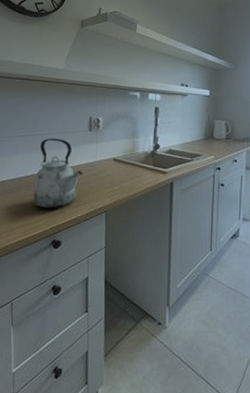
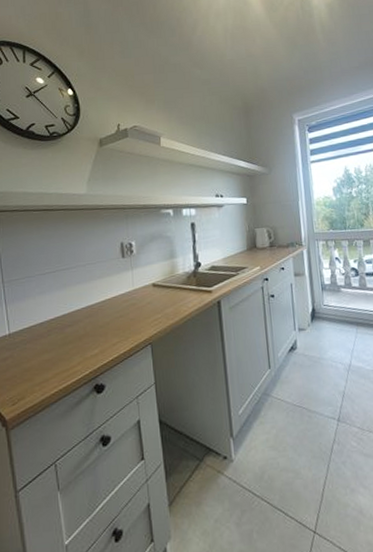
kettle: present [33,138,83,209] -> none [67,270,120,351]

